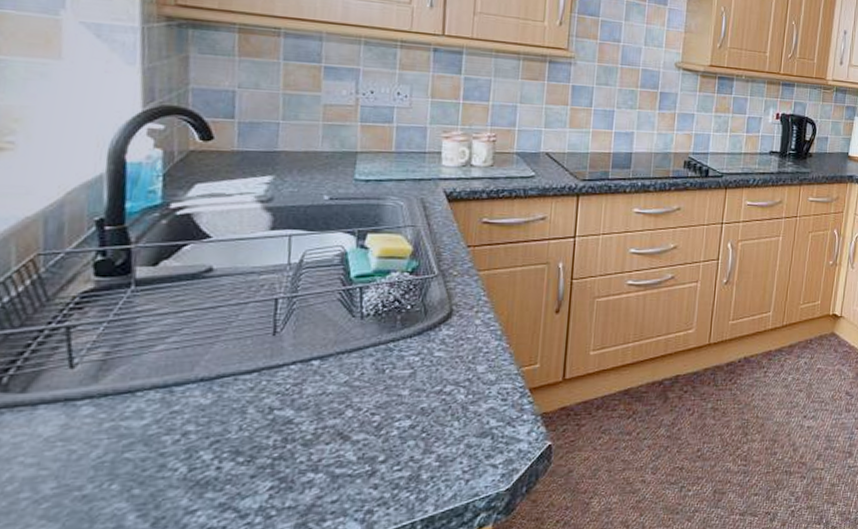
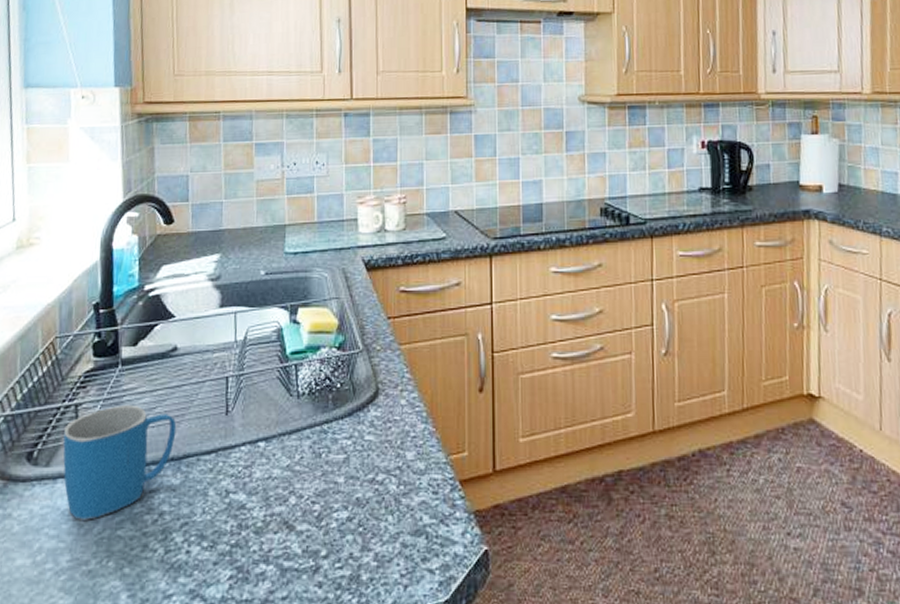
mug: none [47,326,209,446] -> present [63,404,177,520]

